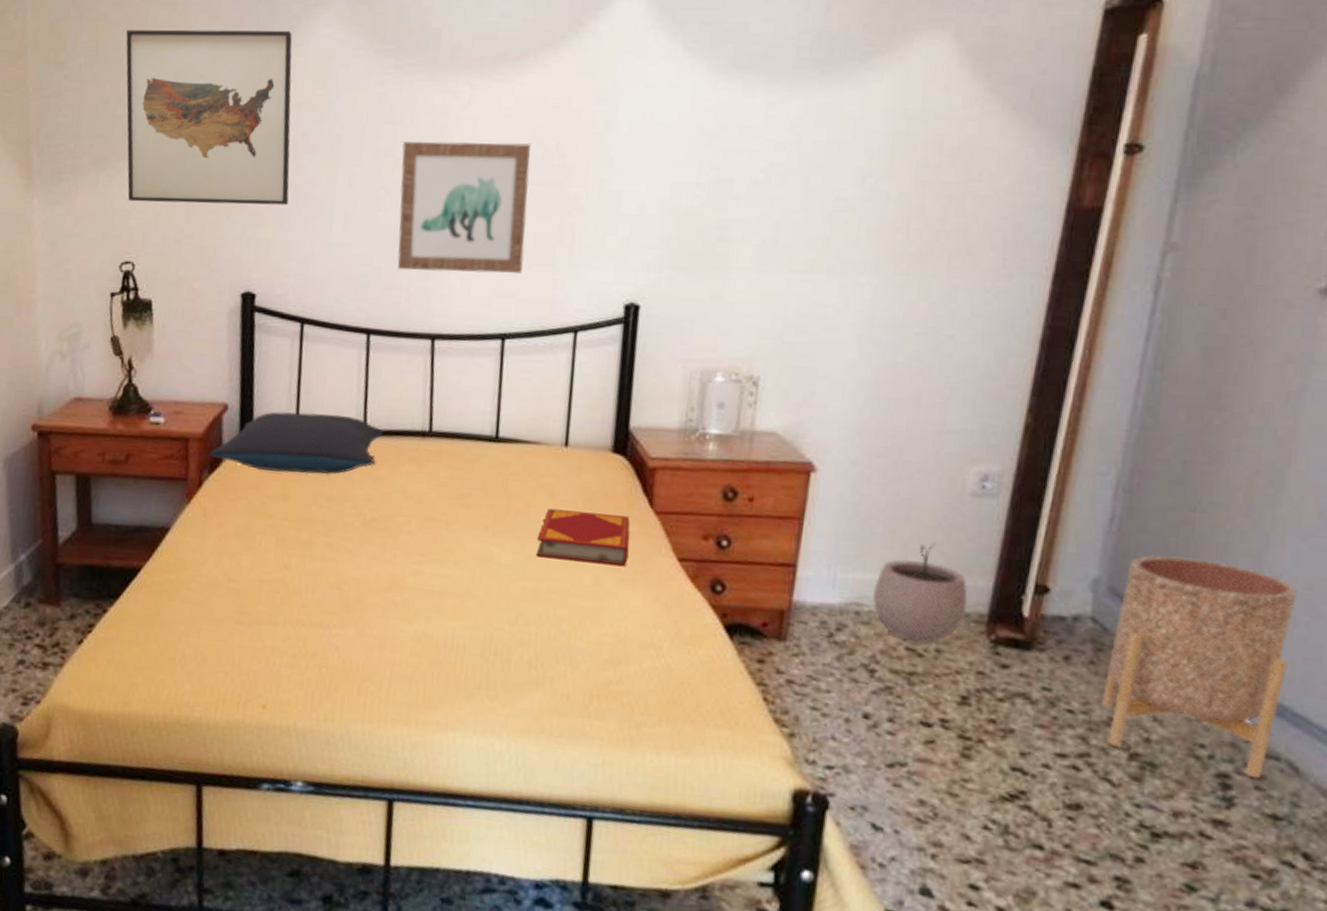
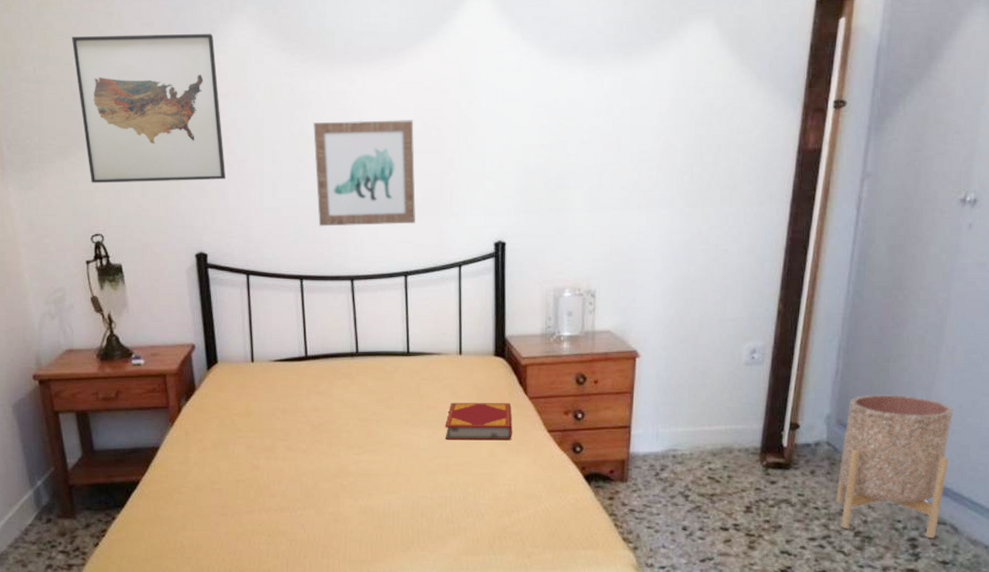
pillow: present [209,411,383,475] -> none [184,345,321,394]
plant pot: present [872,543,968,643] -> none [683,401,747,472]

